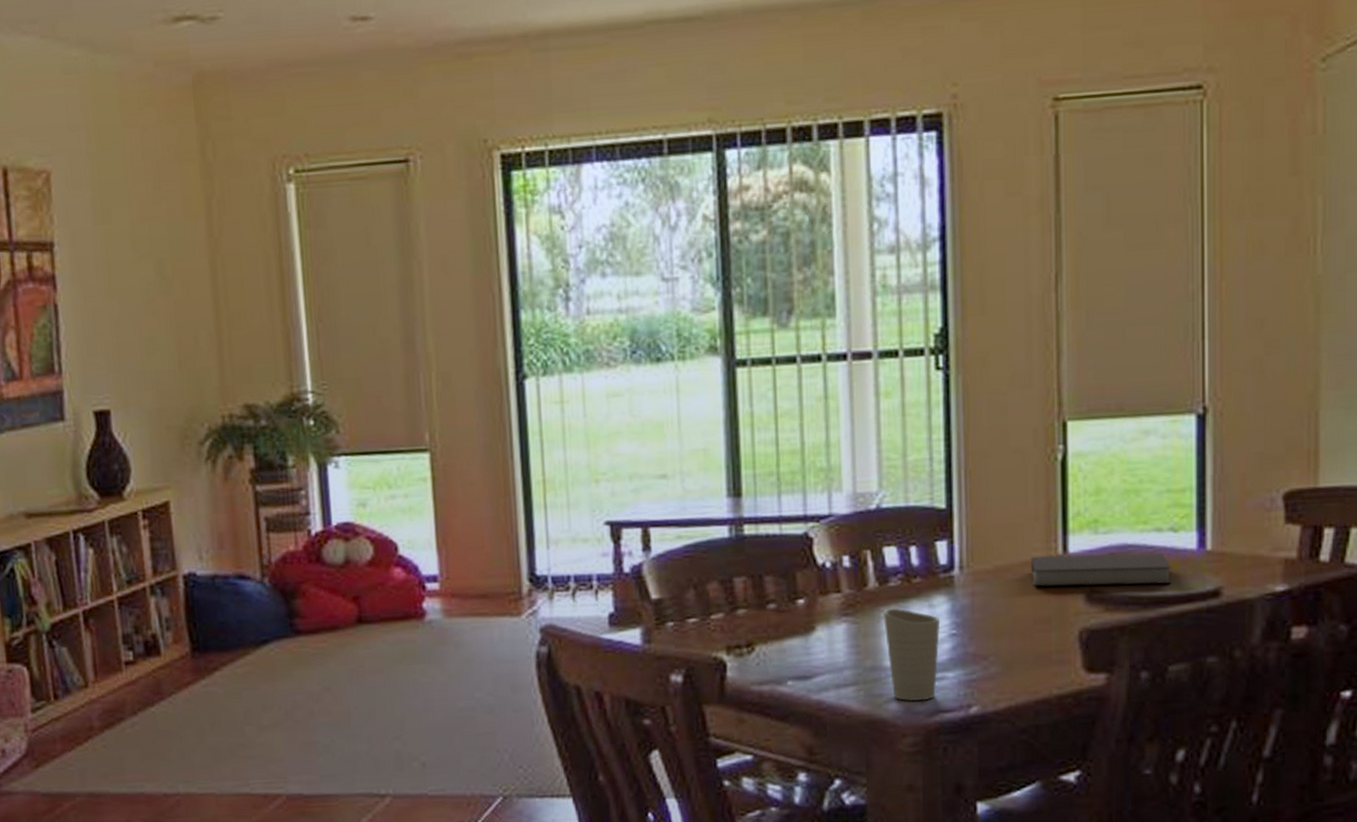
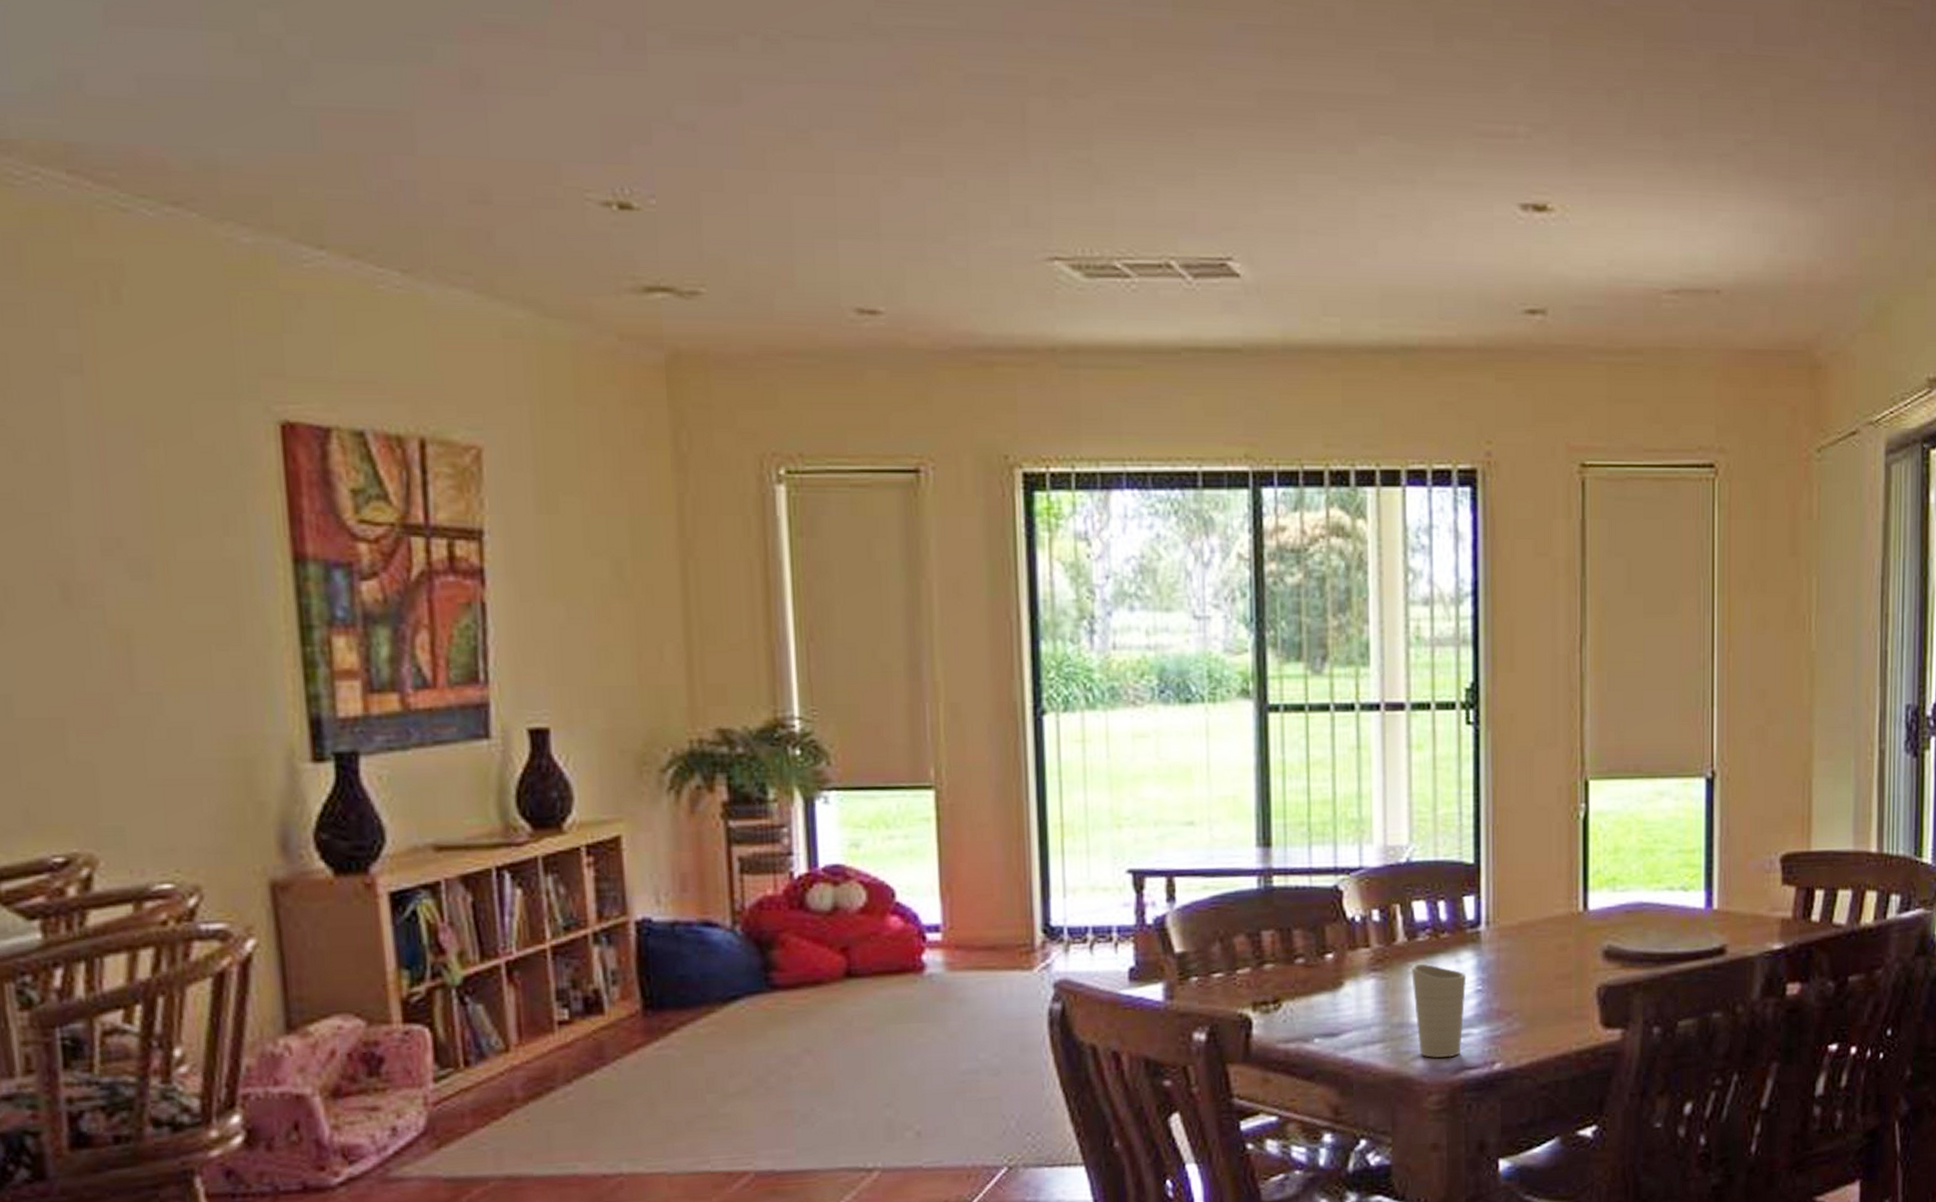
notebook: present [1030,553,1172,587] -> none [1553,911,1683,943]

